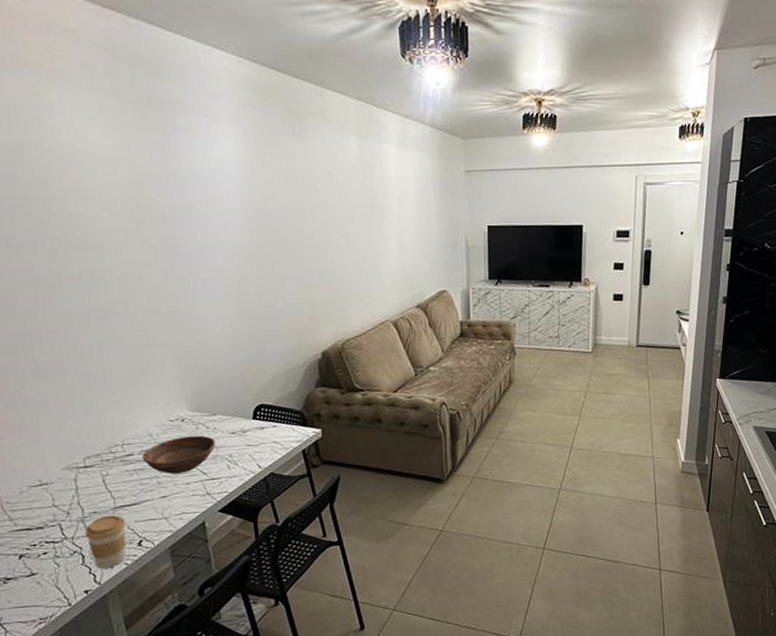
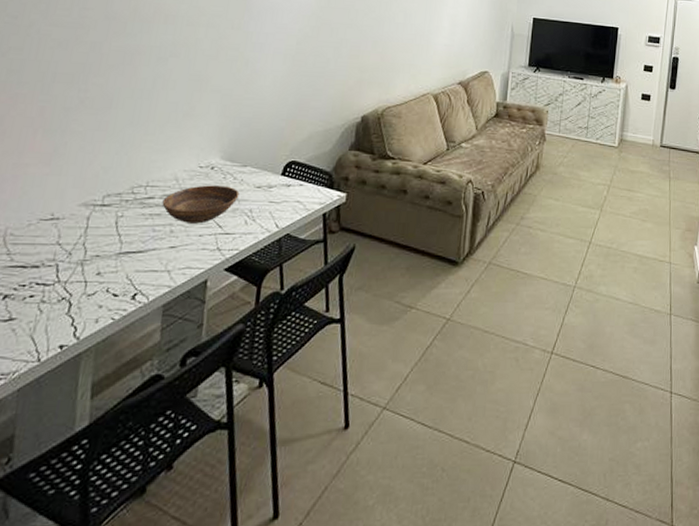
coffee cup: present [85,514,127,569] -> none [79,260,127,321]

